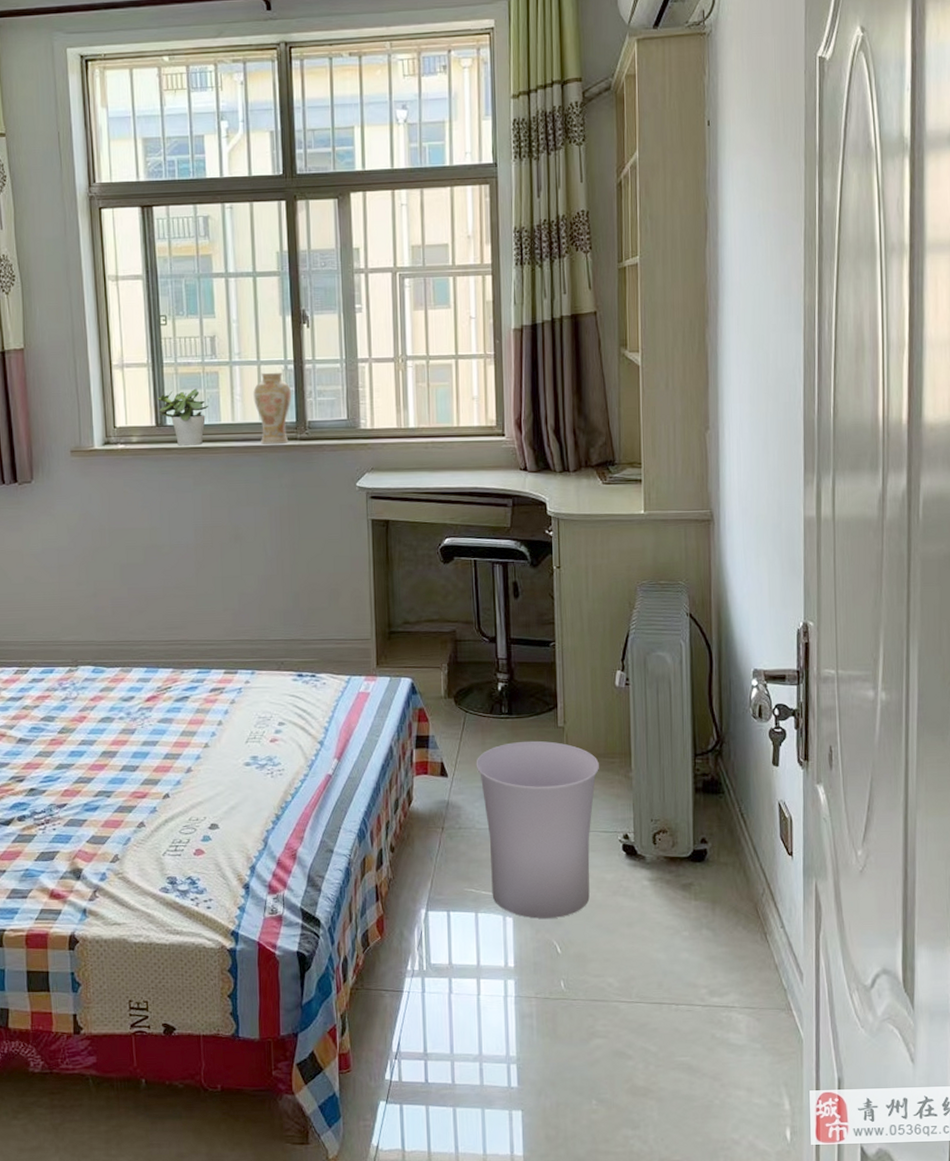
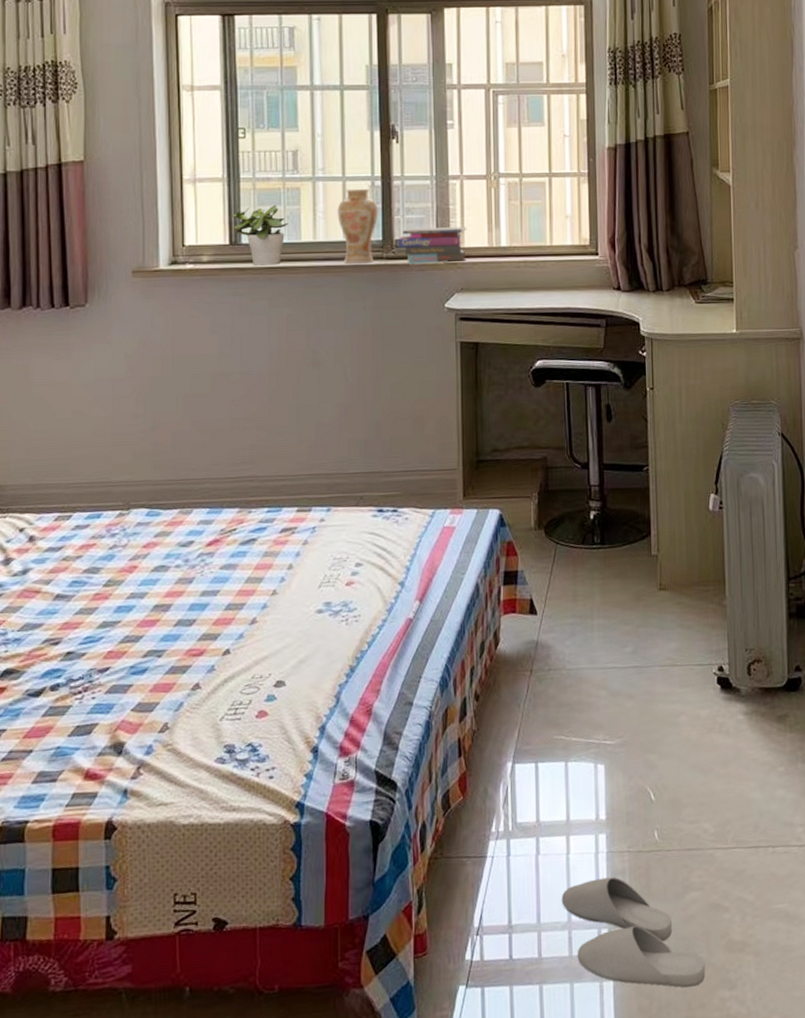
books: none [311,409,377,445] -> present [398,227,467,264]
slippers: none [472,1019,609,1123] -> present [561,877,705,988]
waste bin: present [476,740,599,919] -> none [566,571,693,764]

